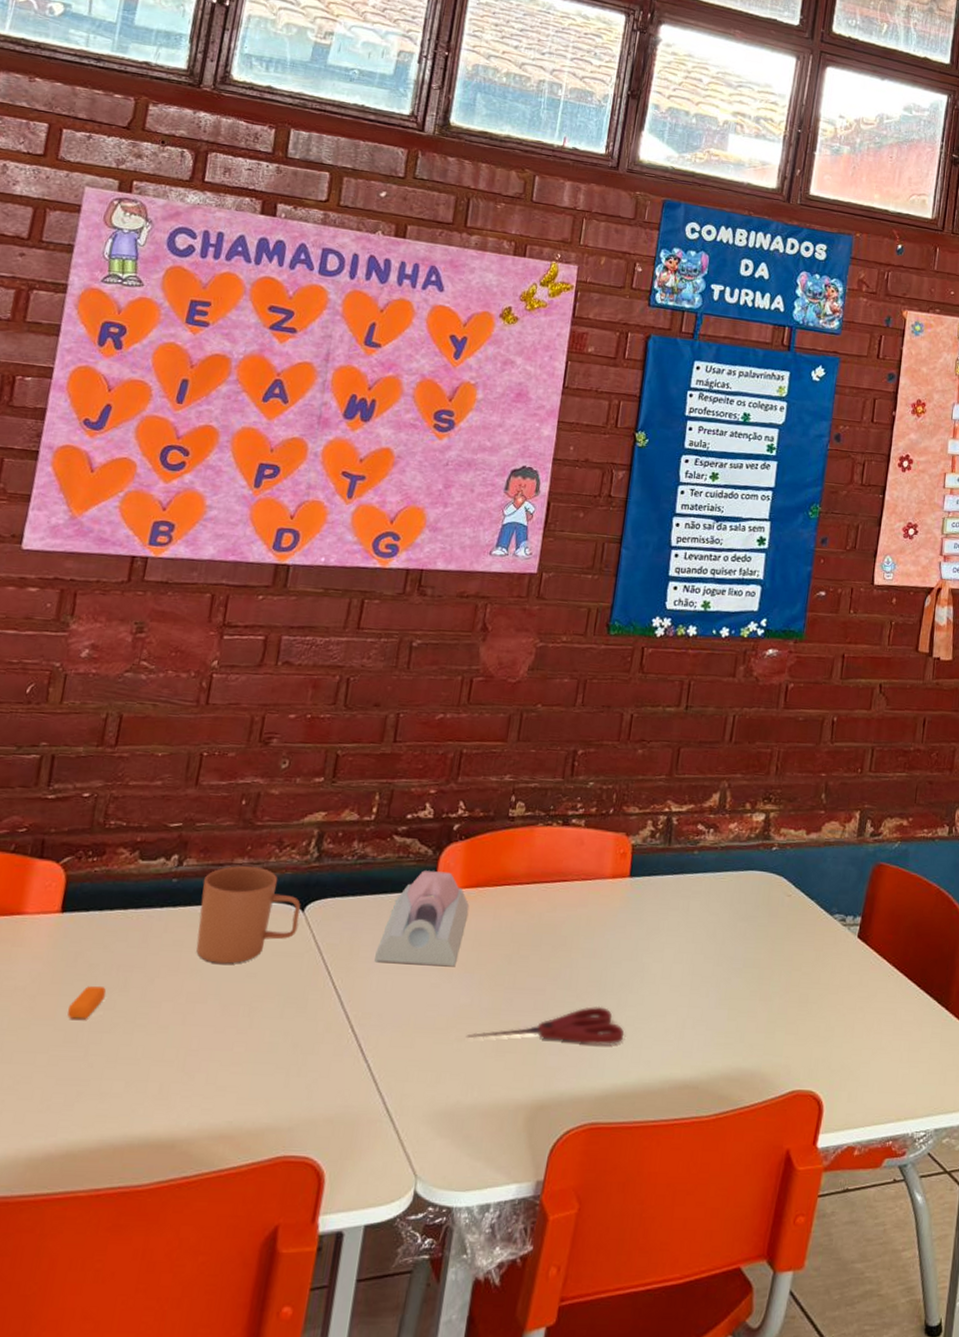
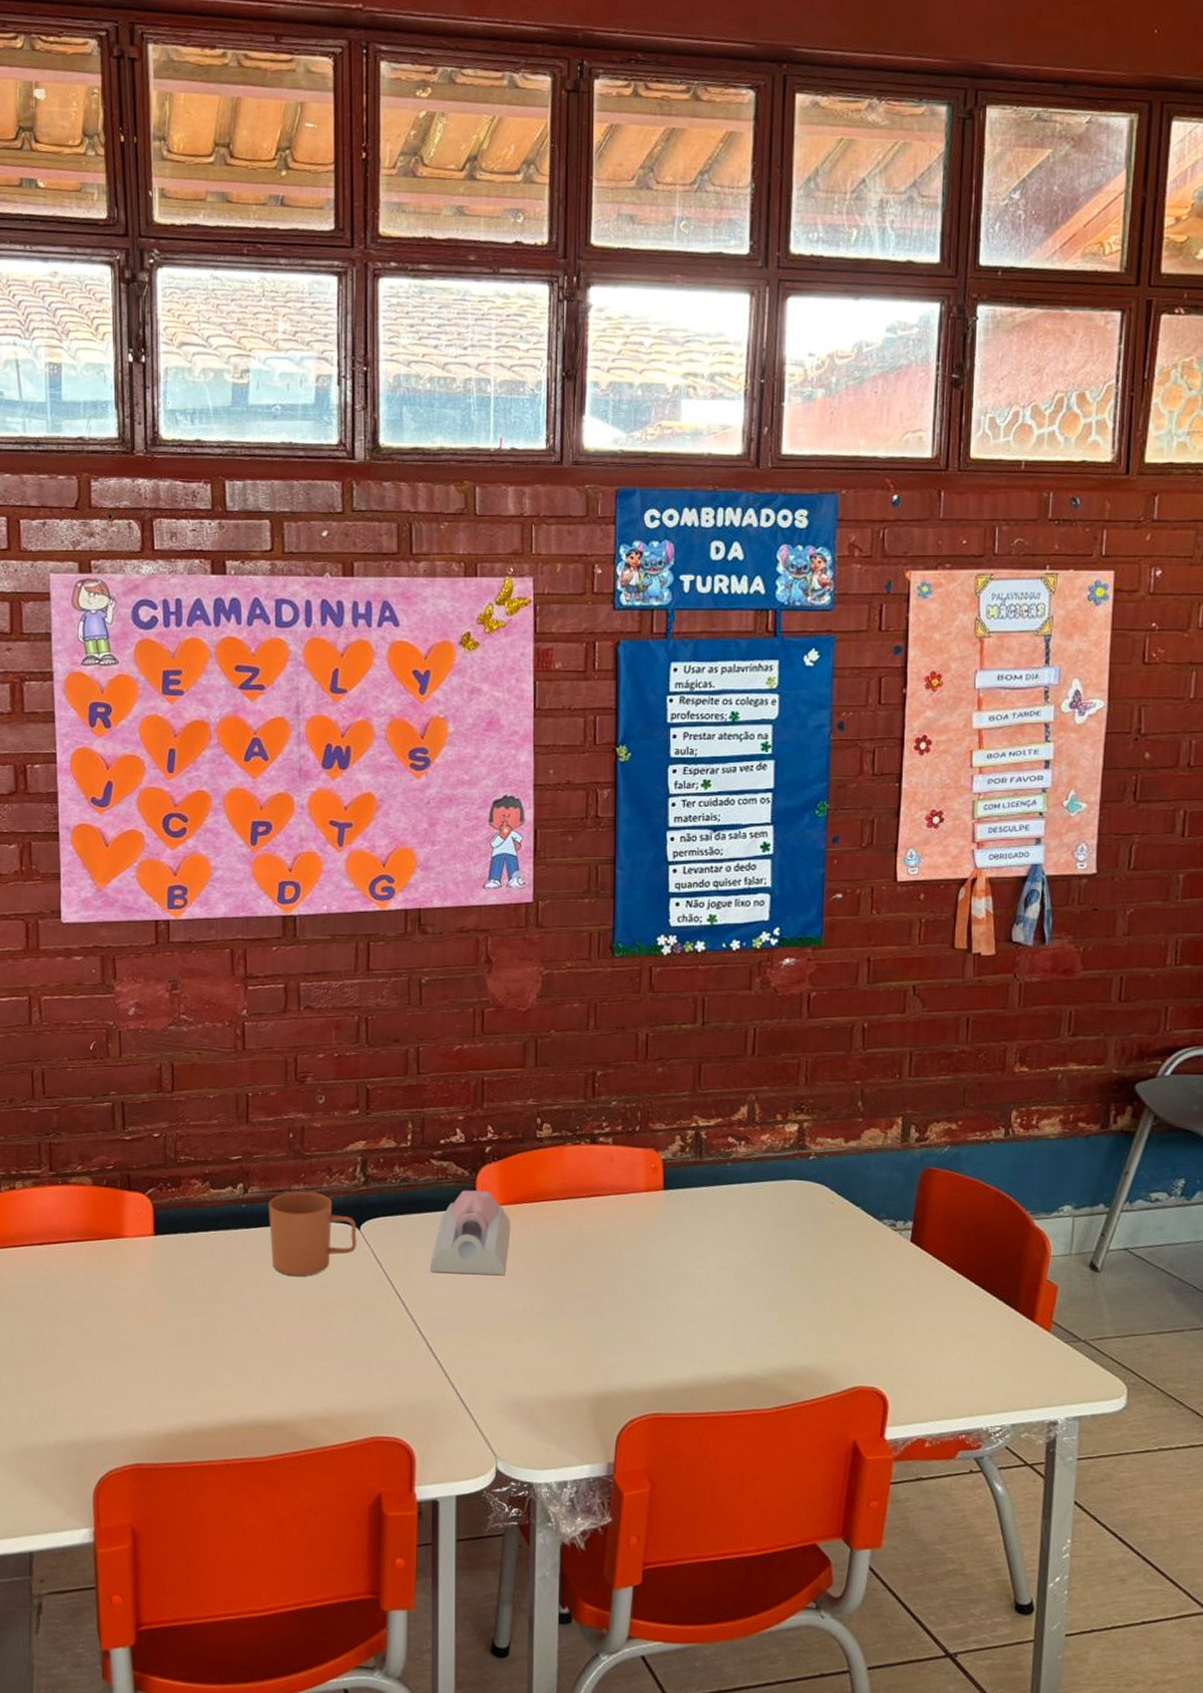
eraser: present [67,986,106,1019] -> none [176,1296,204,1323]
scissors: present [466,1006,624,1046] -> none [524,1309,675,1345]

